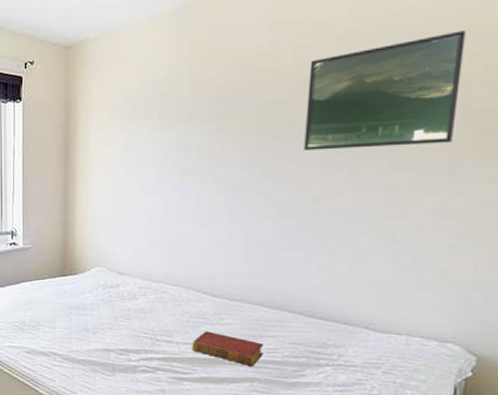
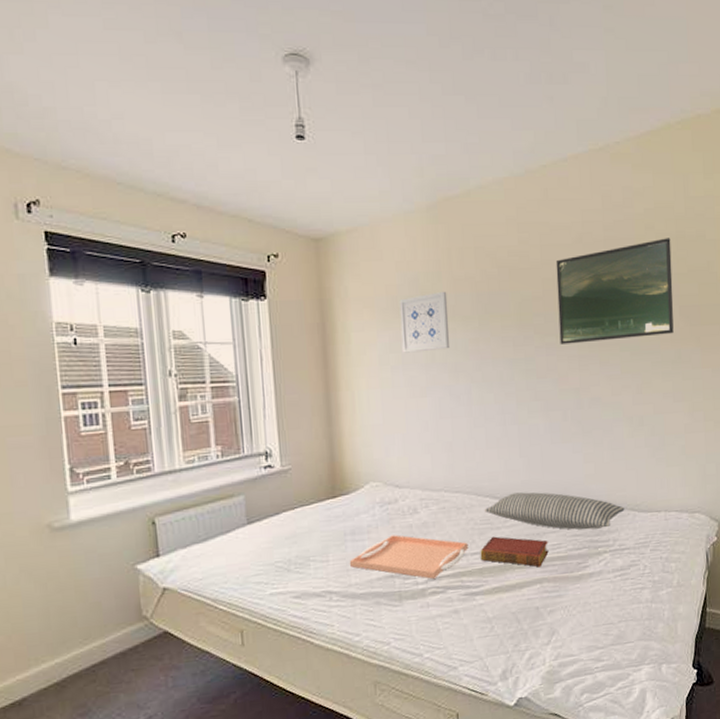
serving tray: none [72,315,182,359] -> present [349,535,469,579]
wall art: none [136,94,186,153] -> present [399,291,450,353]
pillow: none [201,294,357,341] -> present [484,492,625,530]

